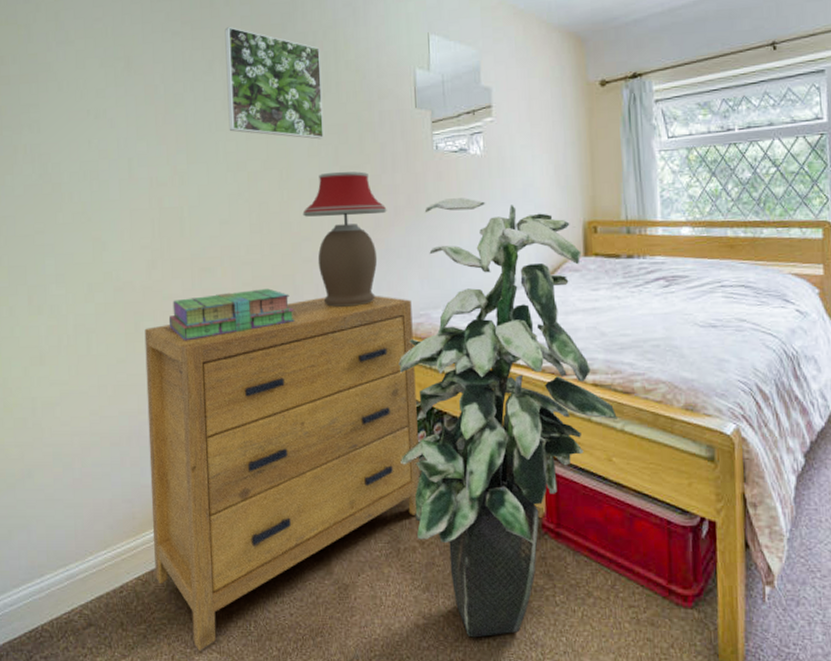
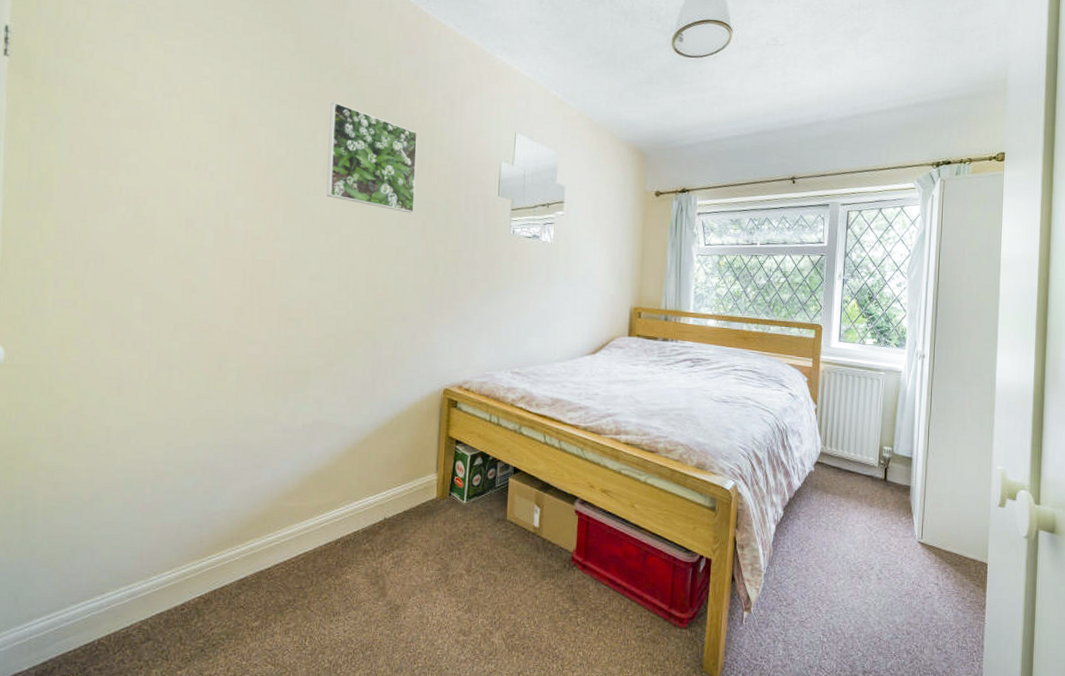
dresser: present [144,295,420,651] -> none [218,353,479,663]
stack of books: present [168,288,295,341] -> none [252,341,372,383]
table lamp: present [302,171,387,307] -> none [388,243,465,363]
indoor plant: present [397,198,617,638] -> none [456,277,642,652]

